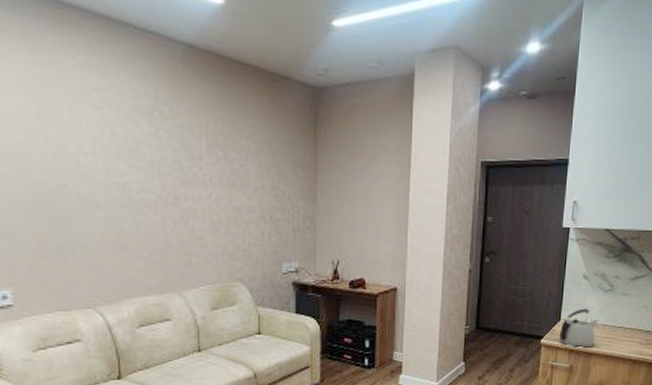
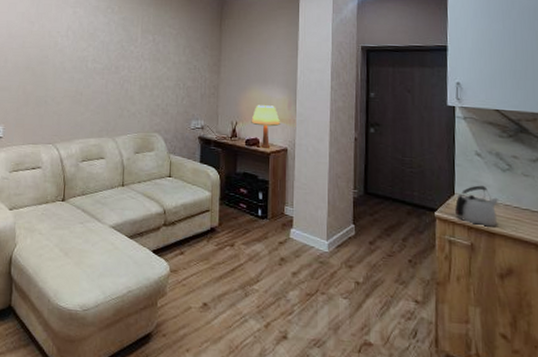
table lamp: none [355,237,390,291] -> present [251,104,281,149]

